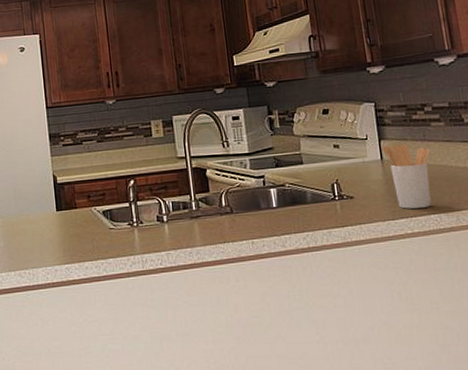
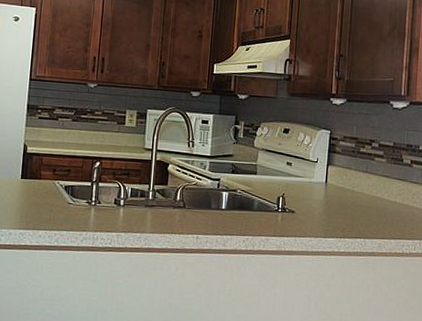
utensil holder: present [382,144,432,209] -> none [328,171,369,231]

